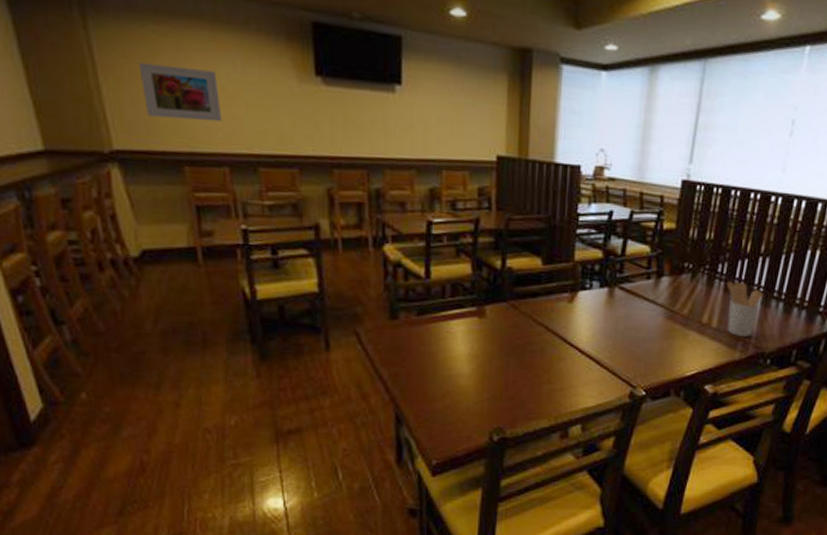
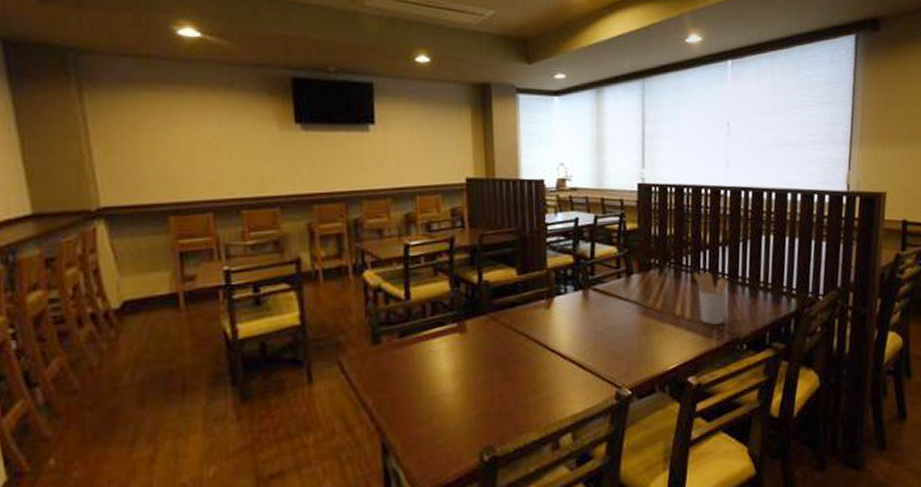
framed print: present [138,63,222,122] -> none [129,126,207,174]

